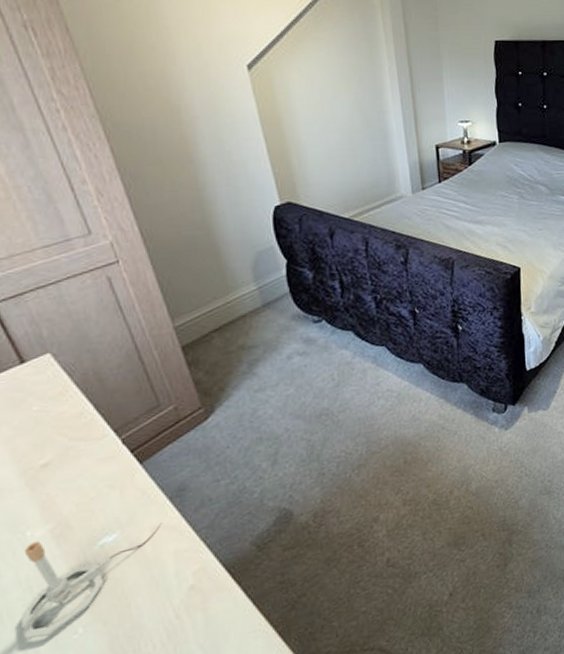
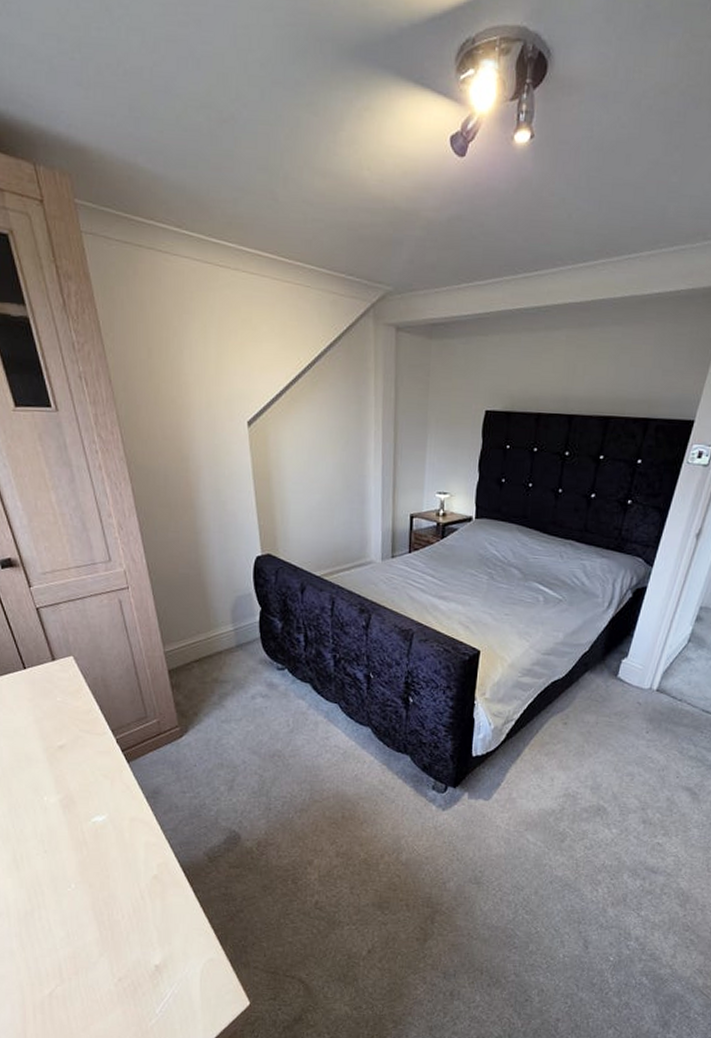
lamp base: present [21,522,162,640] -> none [35,806,138,884]

